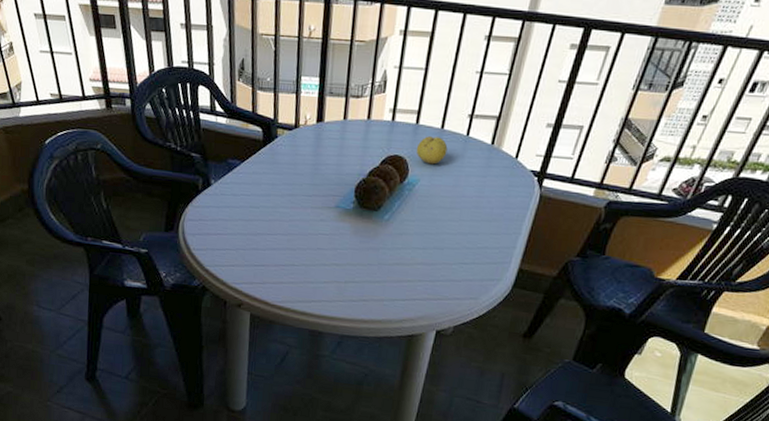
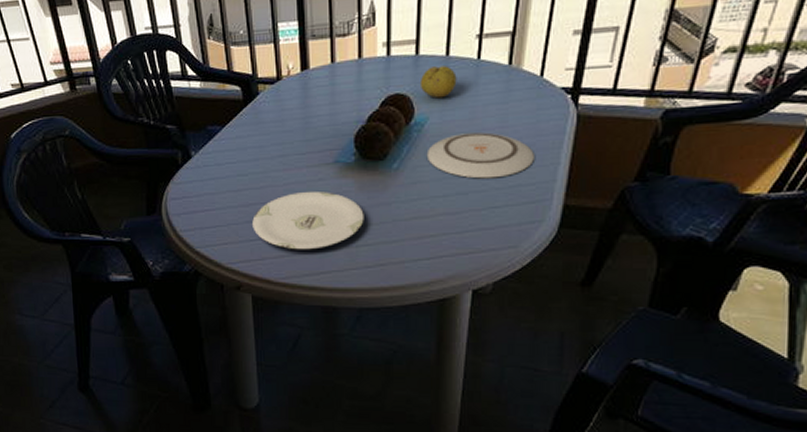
plate: none [258,229,355,280] -> present [252,191,364,250]
plate: none [413,197,502,239] -> present [426,132,534,179]

